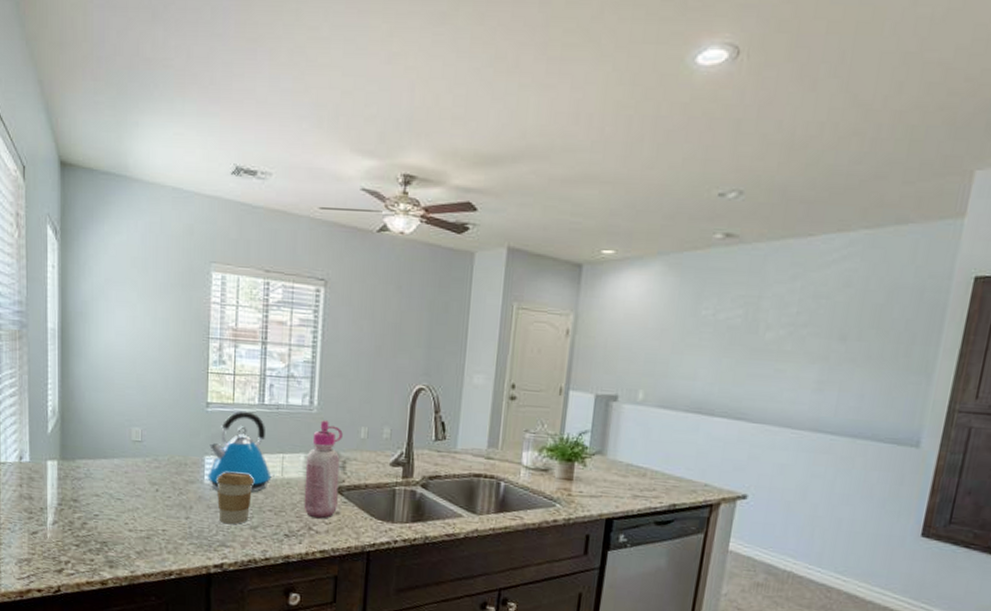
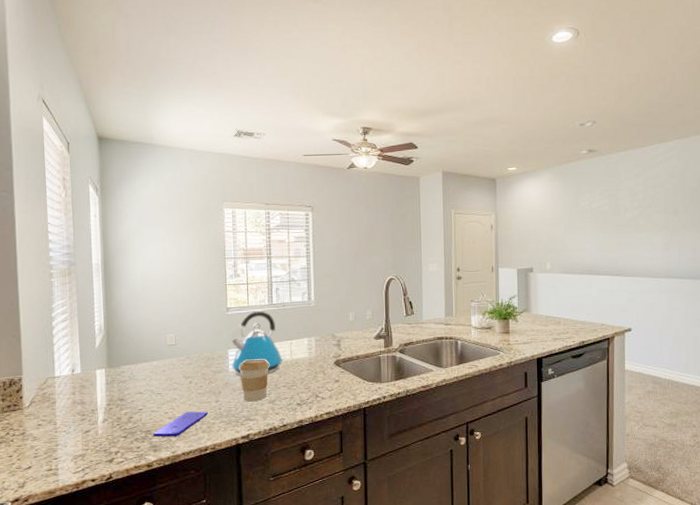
smartphone: none [109,525,177,553] -> present [152,411,209,437]
glue bottle: present [304,419,343,519] -> none [309,310,337,388]

